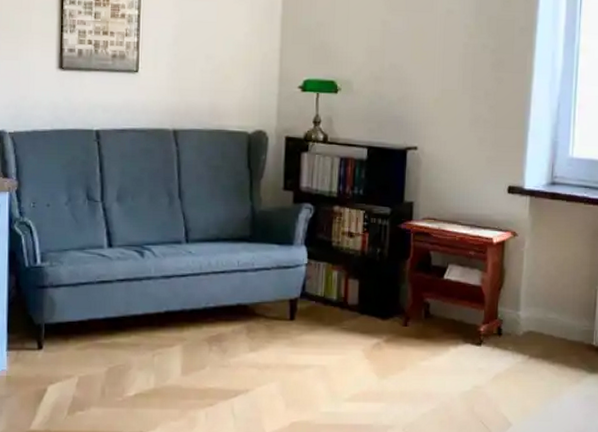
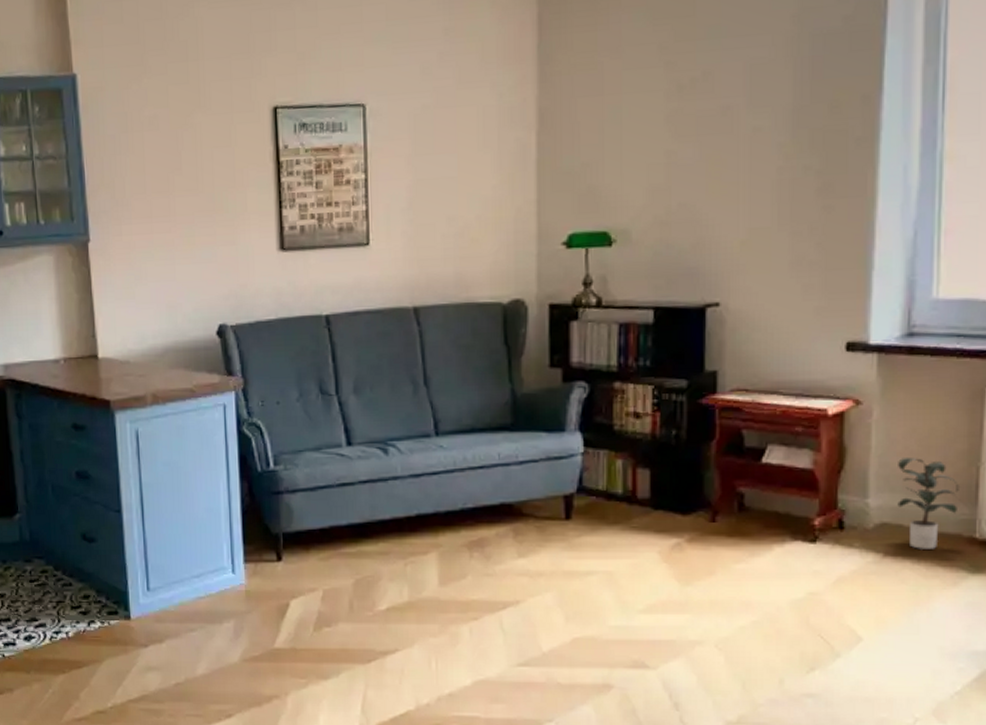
potted plant: none [540,280,584,353] -> present [897,458,961,549]

